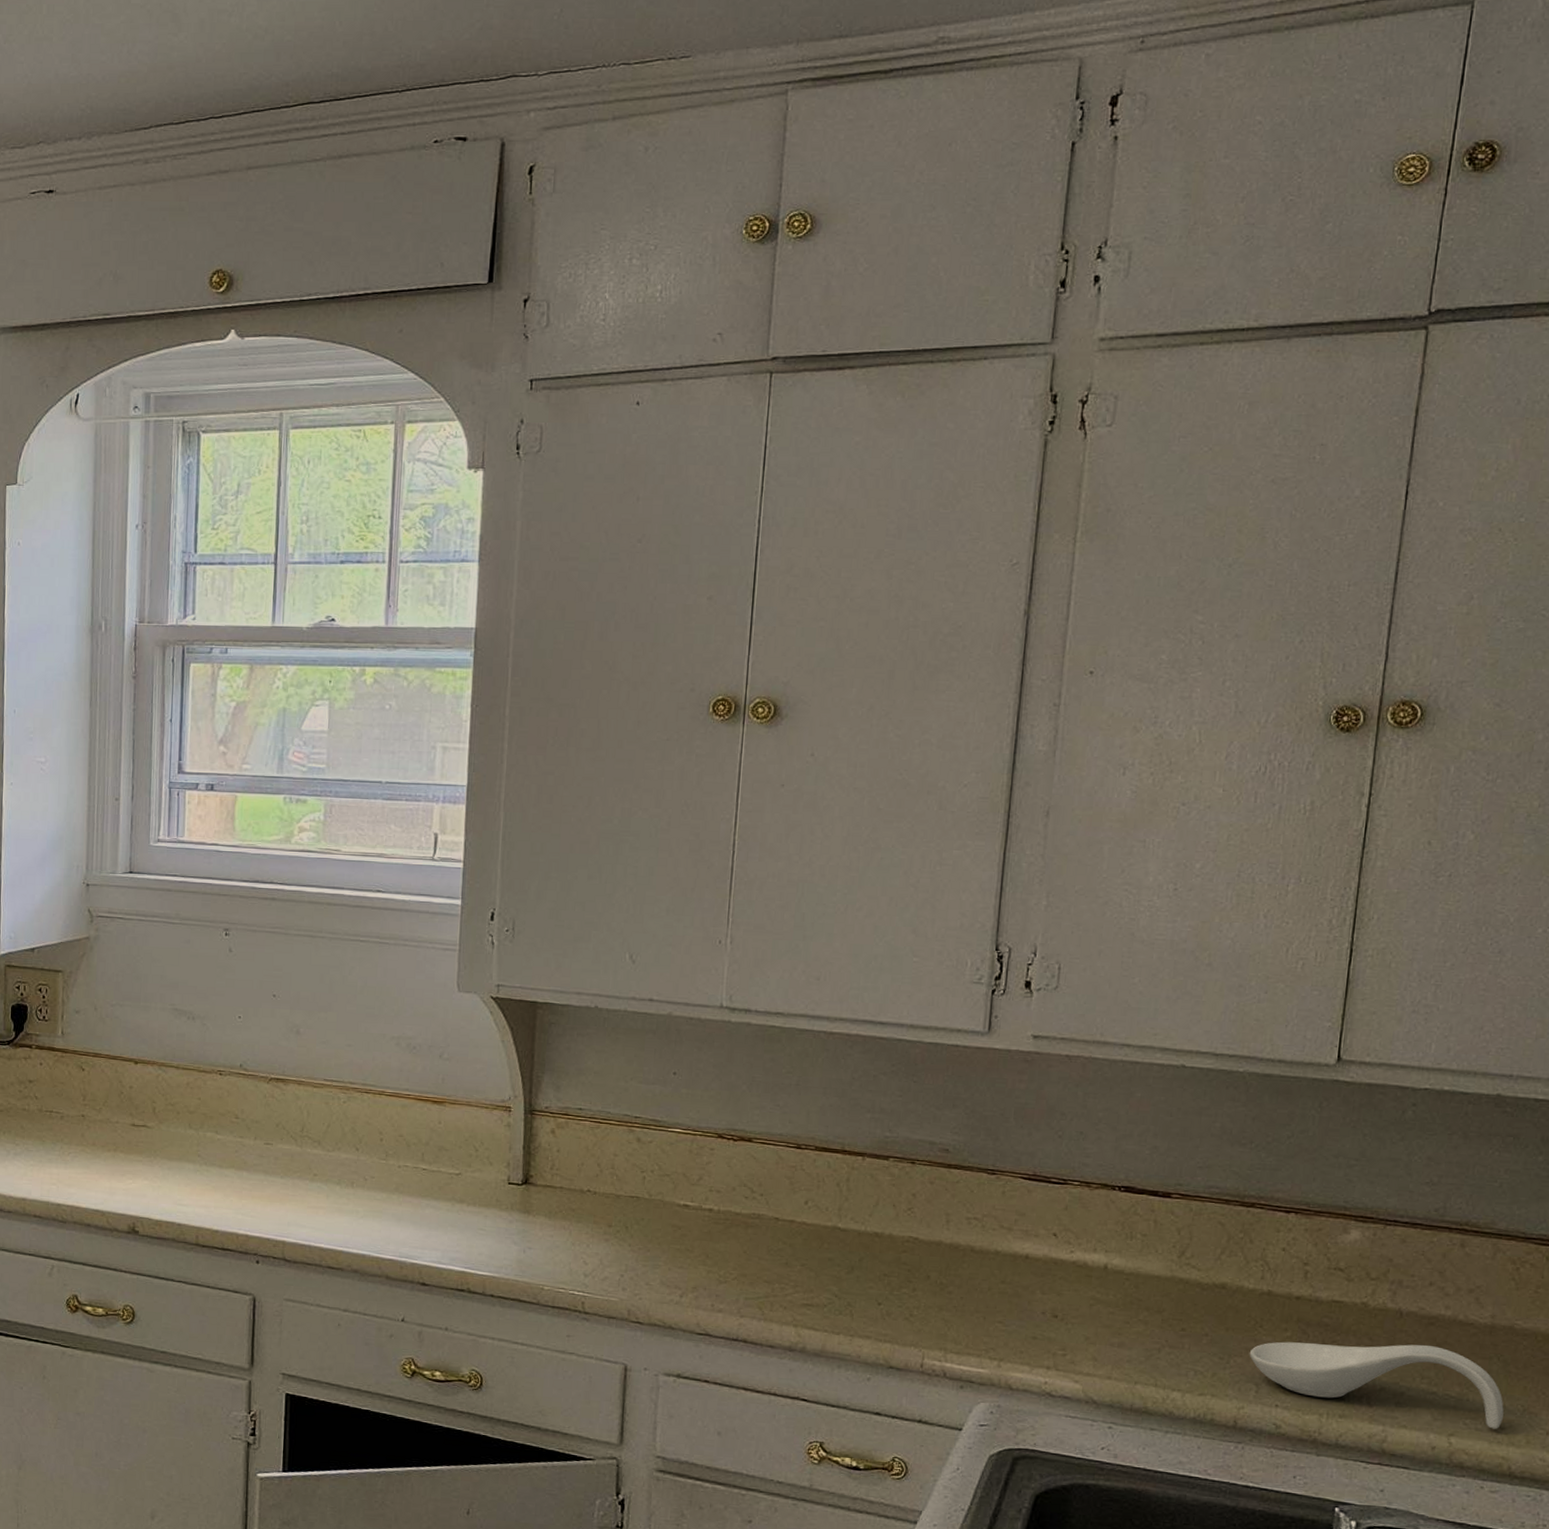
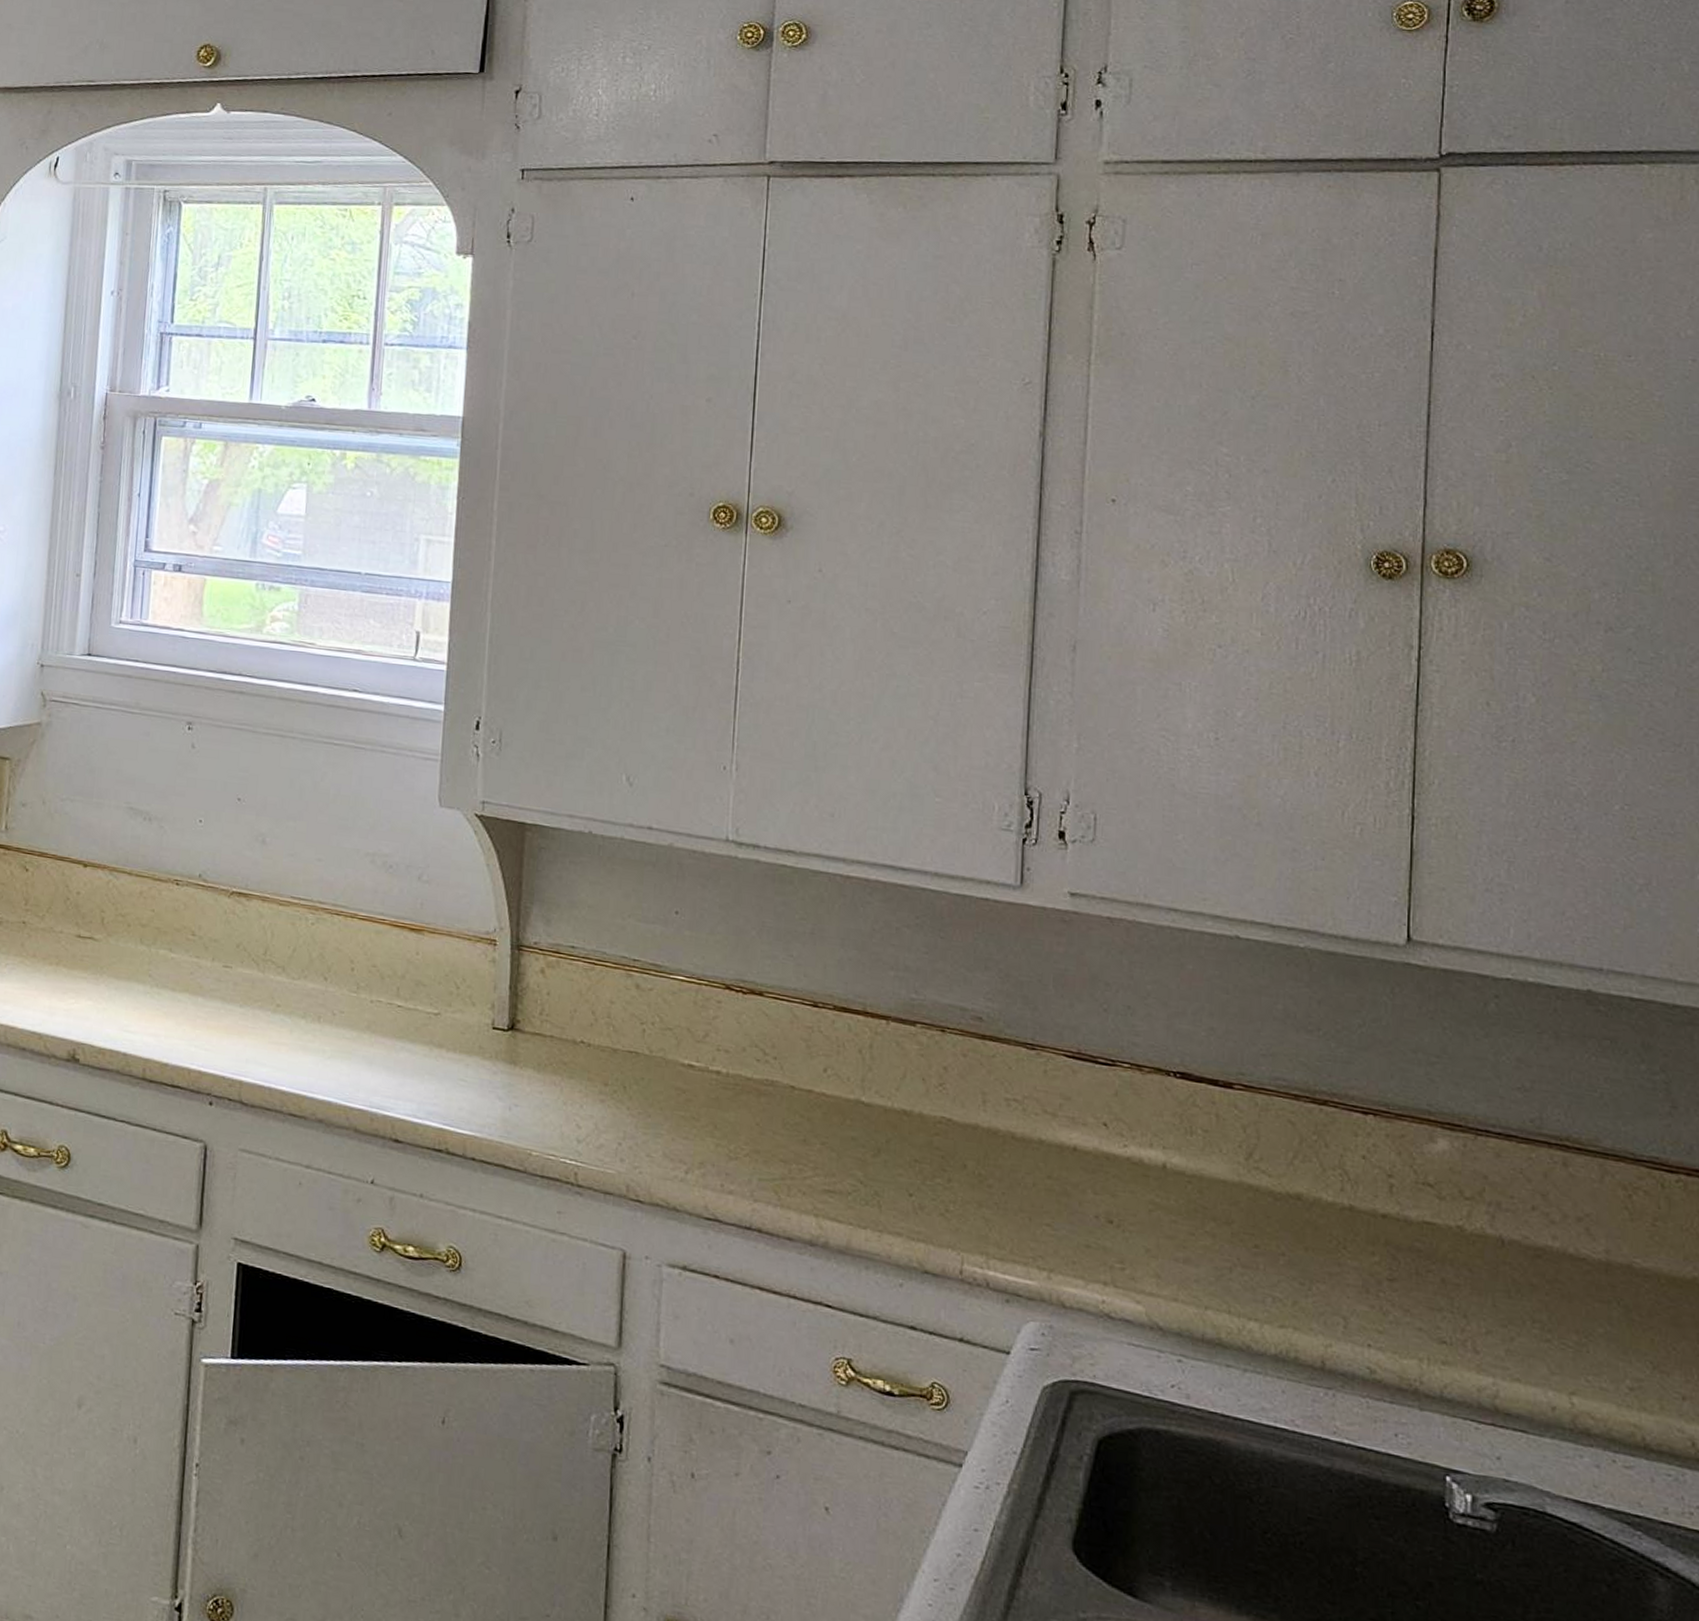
spoon rest: present [1249,1341,1504,1429] -> none [1333,1267,1630,1390]

